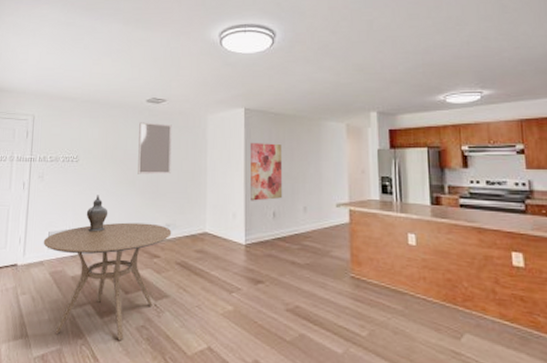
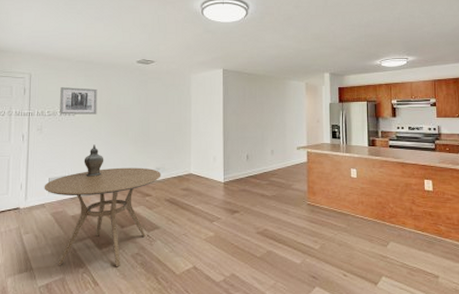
wall art: none [62,130,103,161] -> present [60,87,98,115]
home mirror: present [138,122,172,175] -> none [130,80,160,126]
wall art: present [249,142,283,201] -> none [227,97,255,146]

